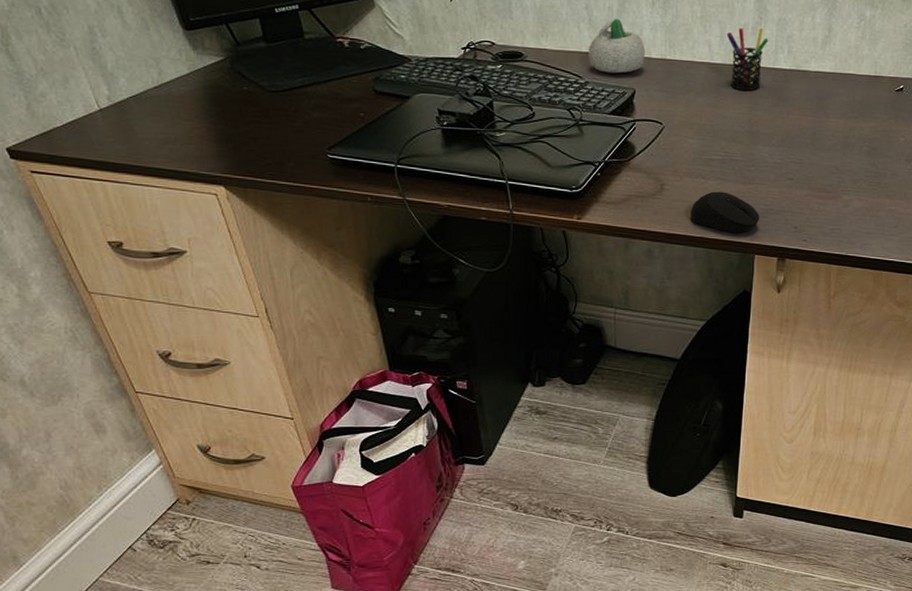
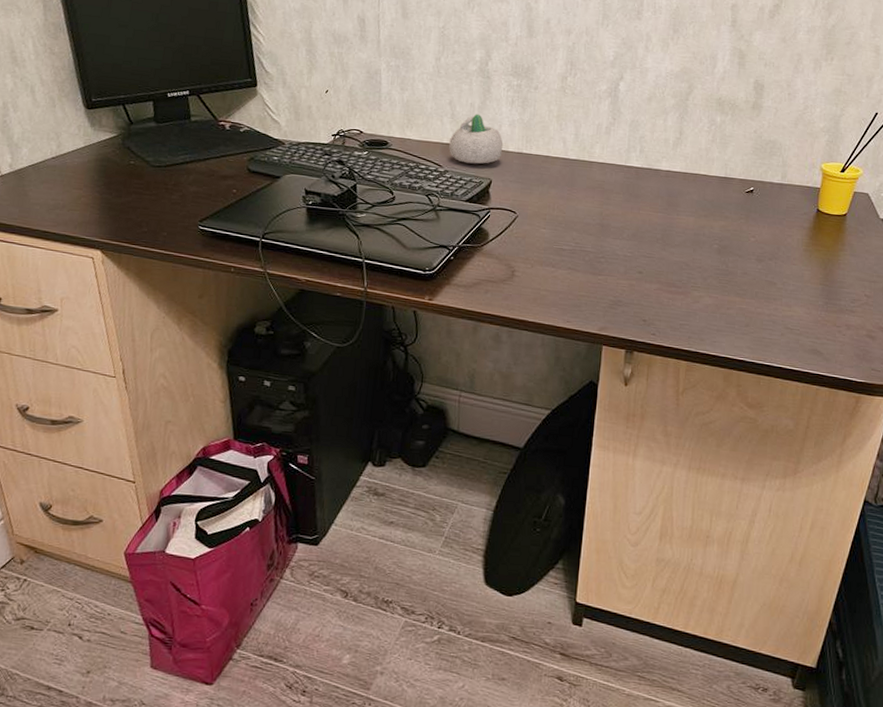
computer mouse: present [690,191,760,233] -> none [540,280,609,323]
pen holder: present [726,27,769,91] -> none [581,126,622,186]

